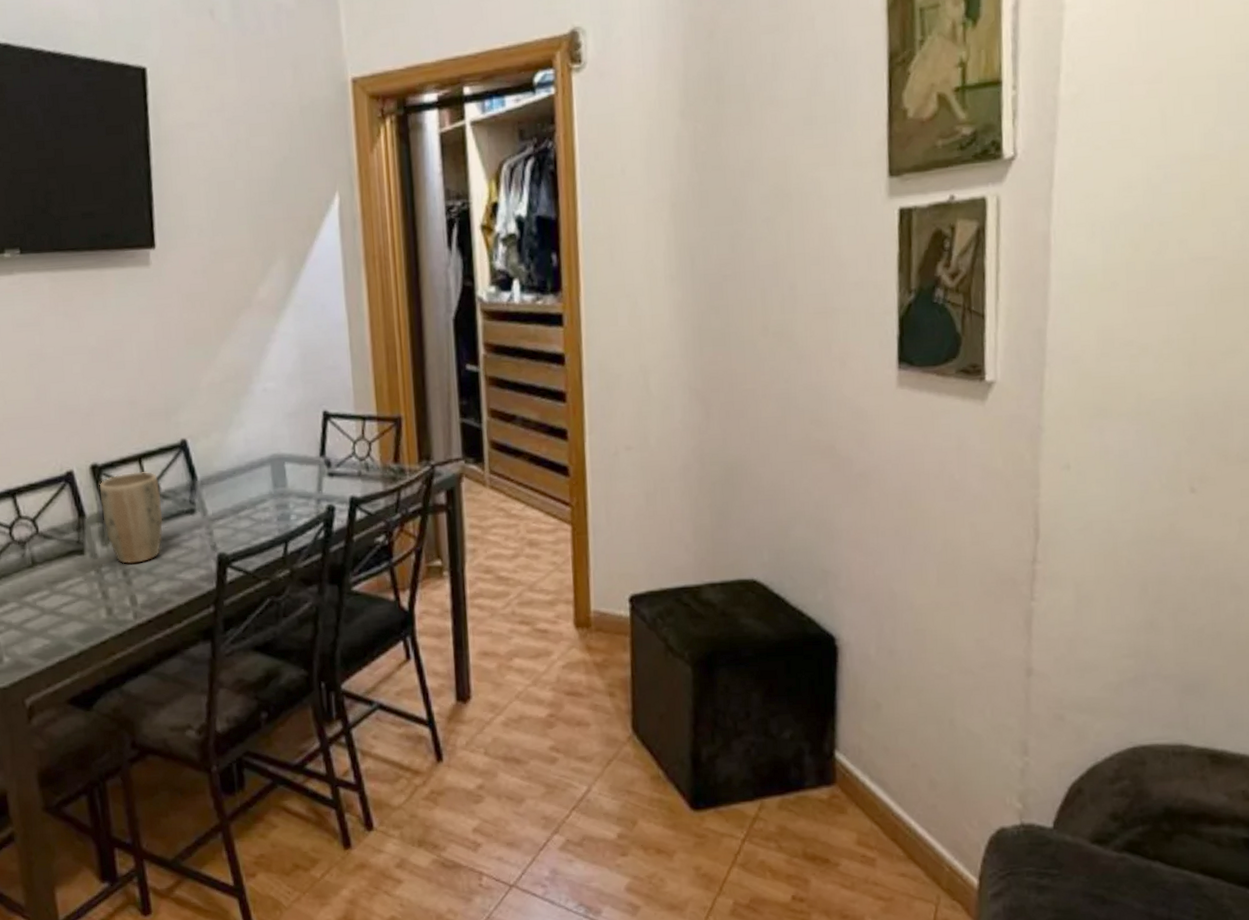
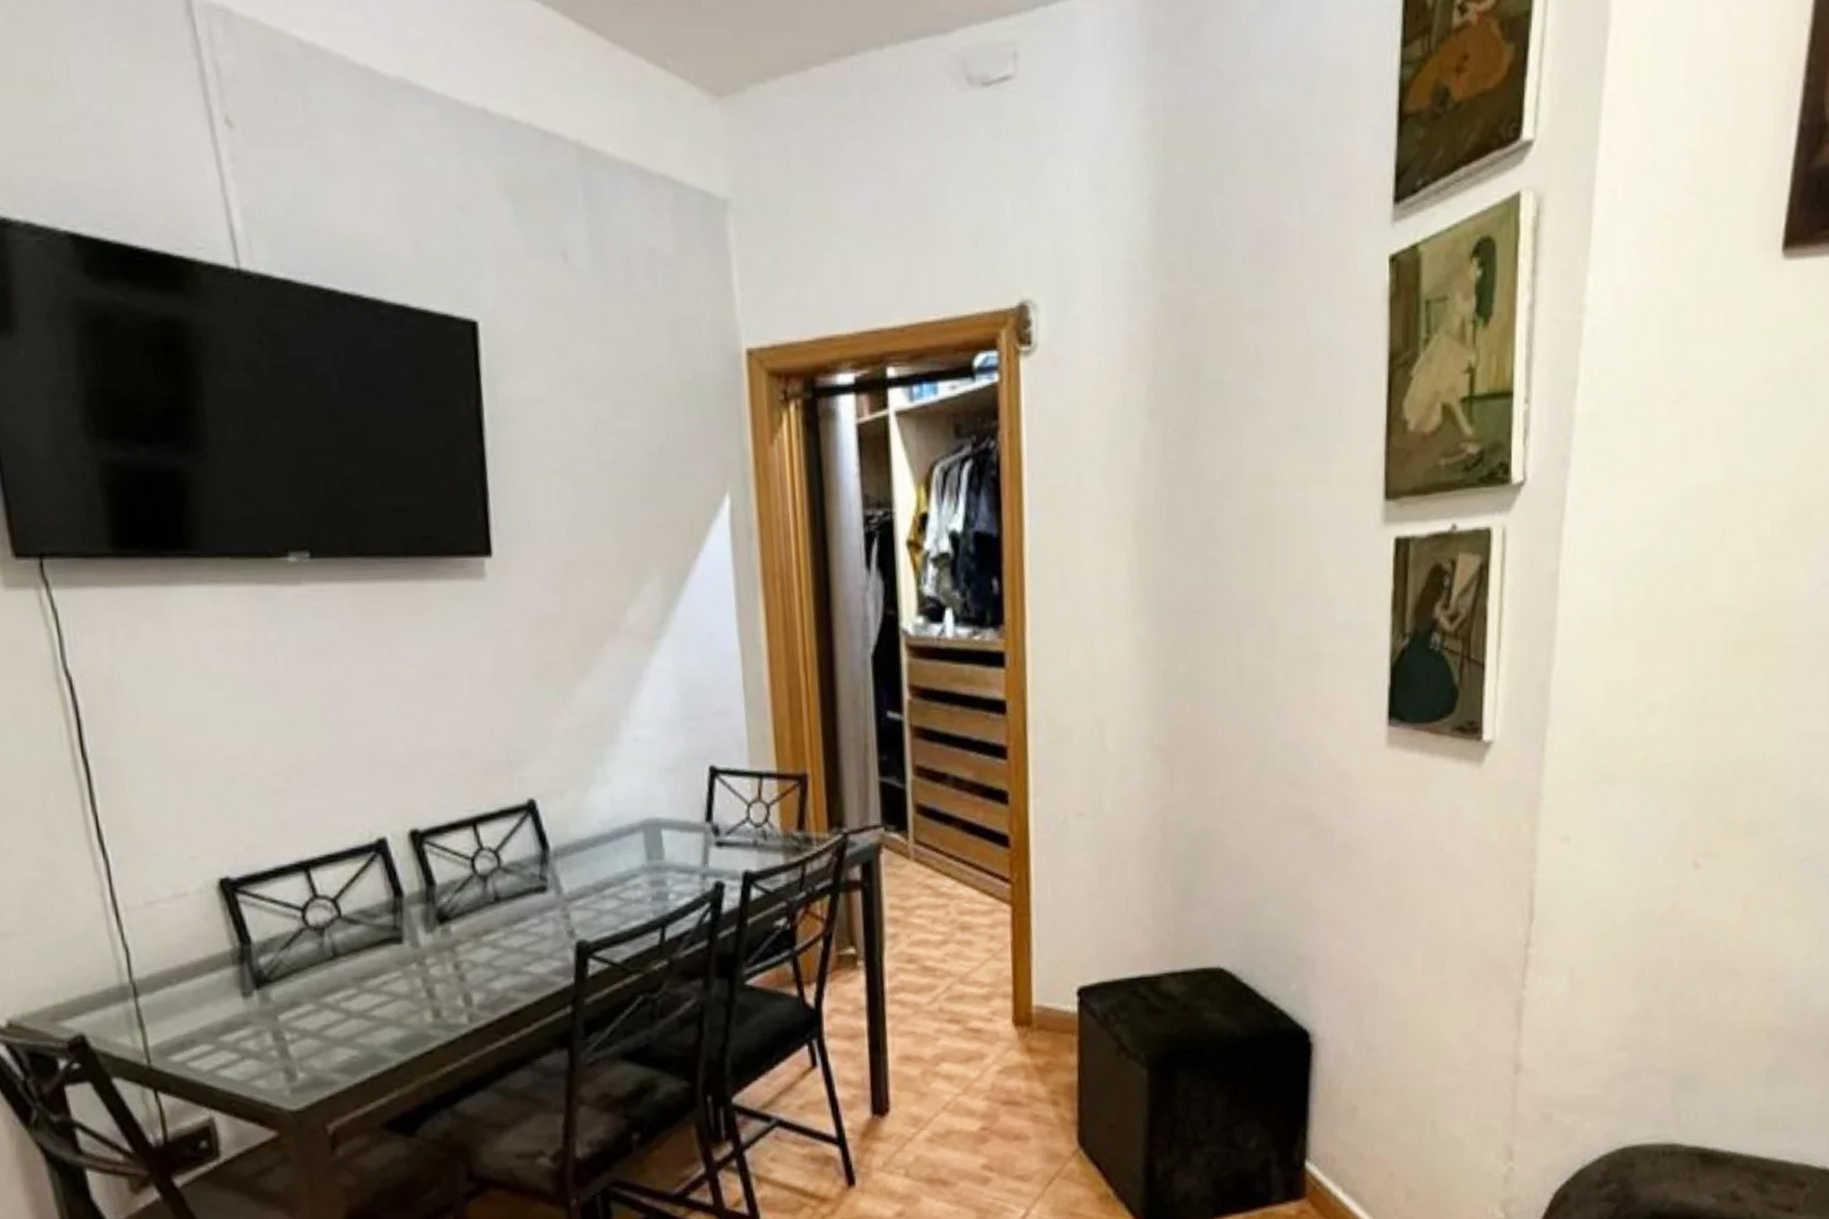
plant pot: present [99,471,163,564] -> none [421,839,506,955]

